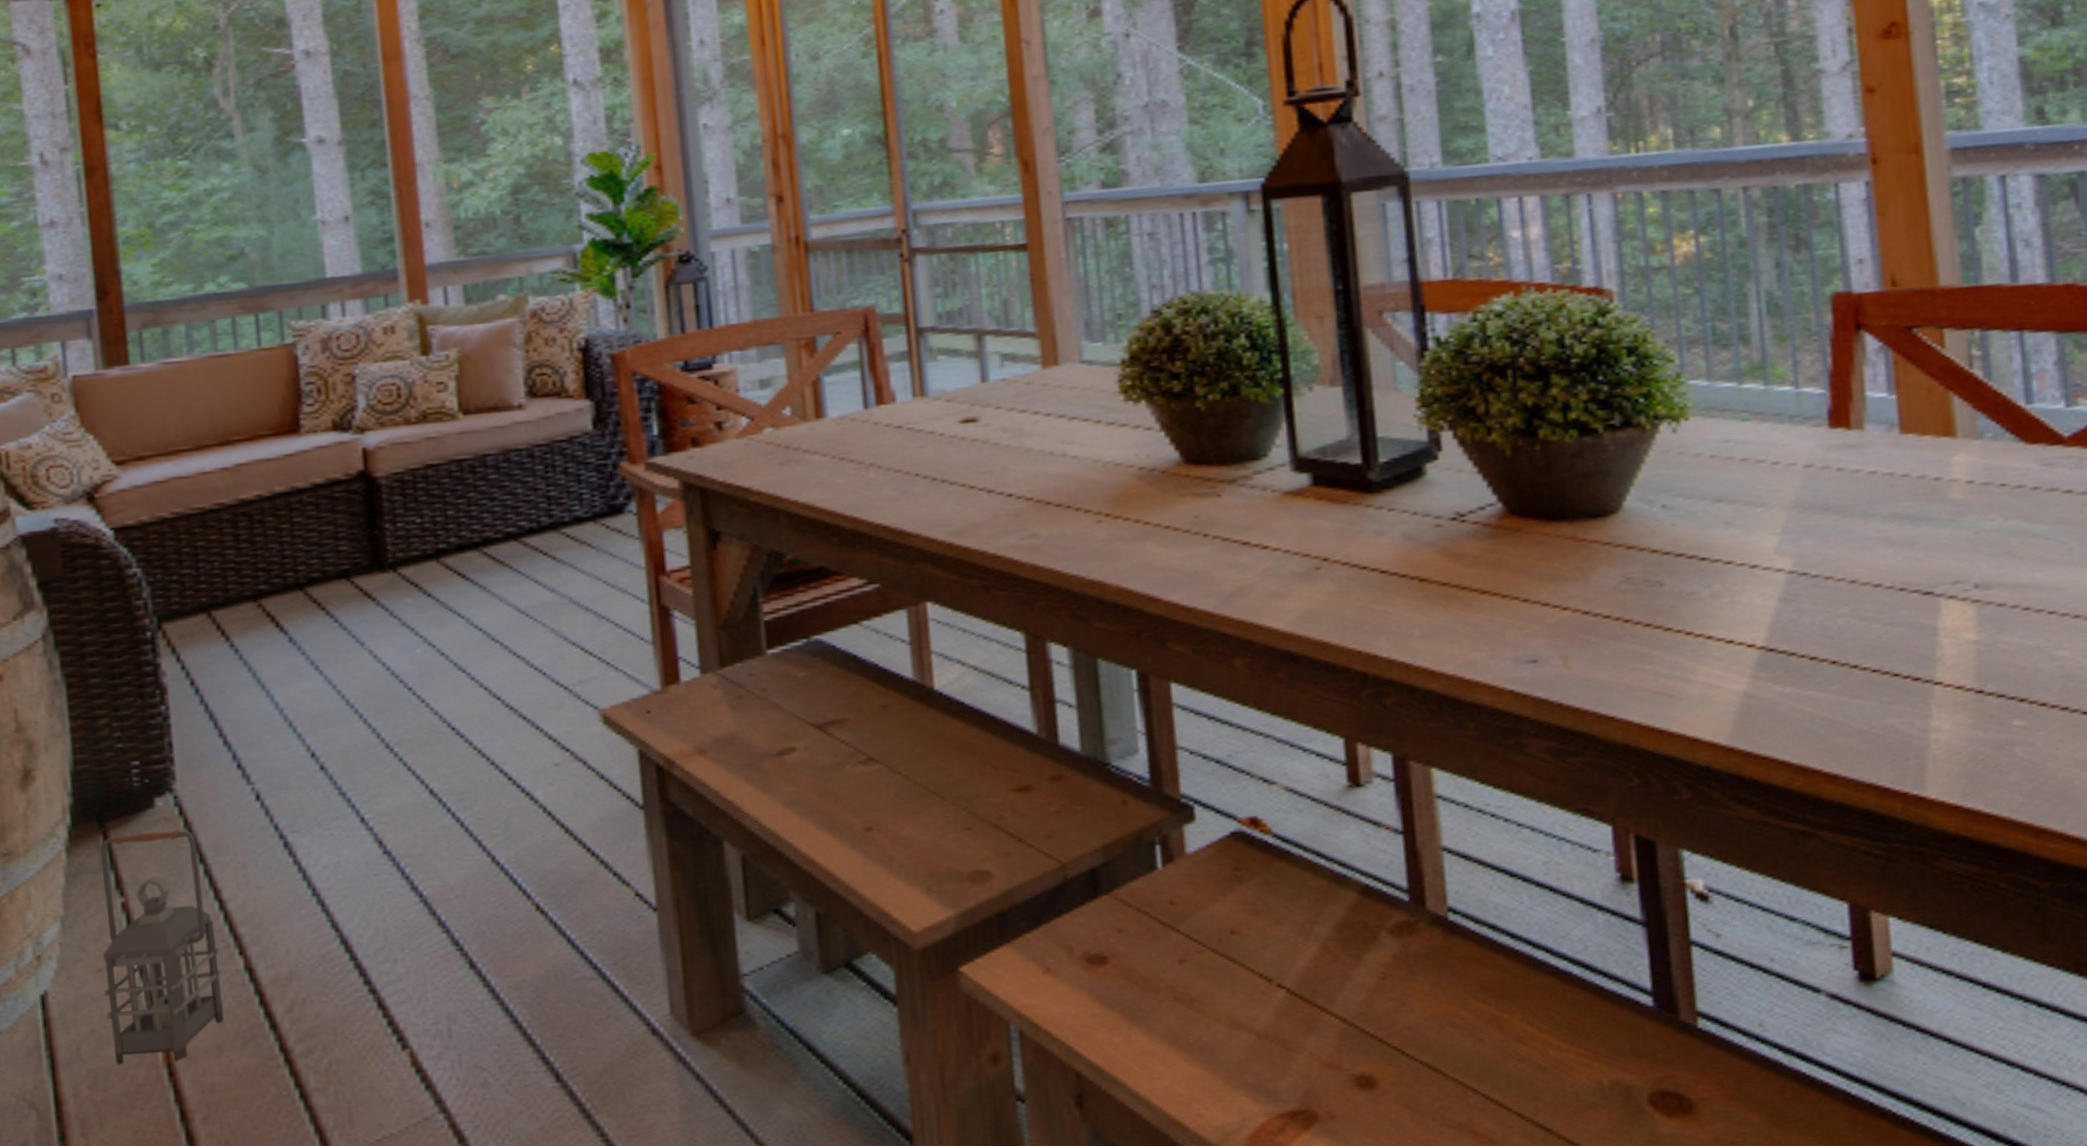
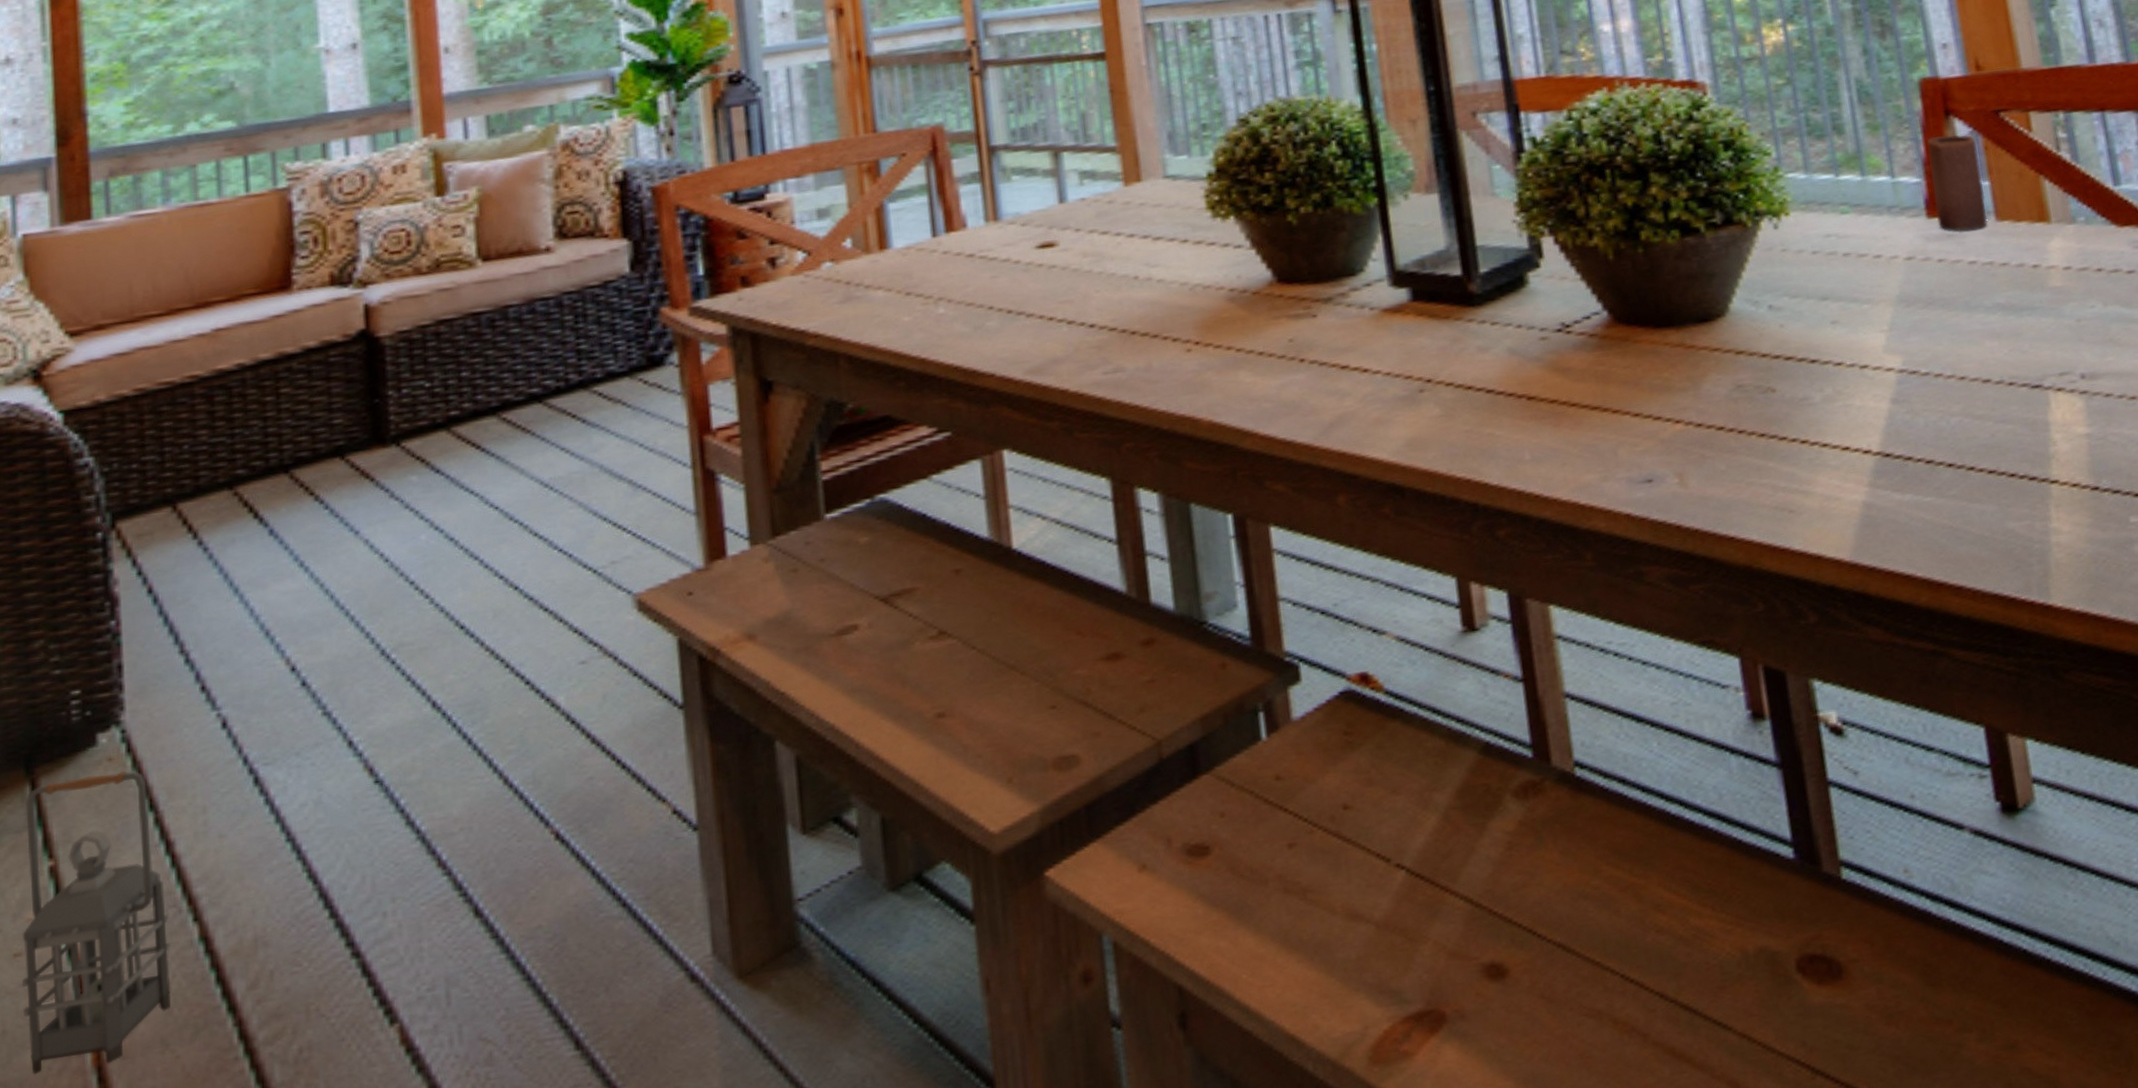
candle: none [1835,348,1892,442] -> present [1928,134,1988,231]

